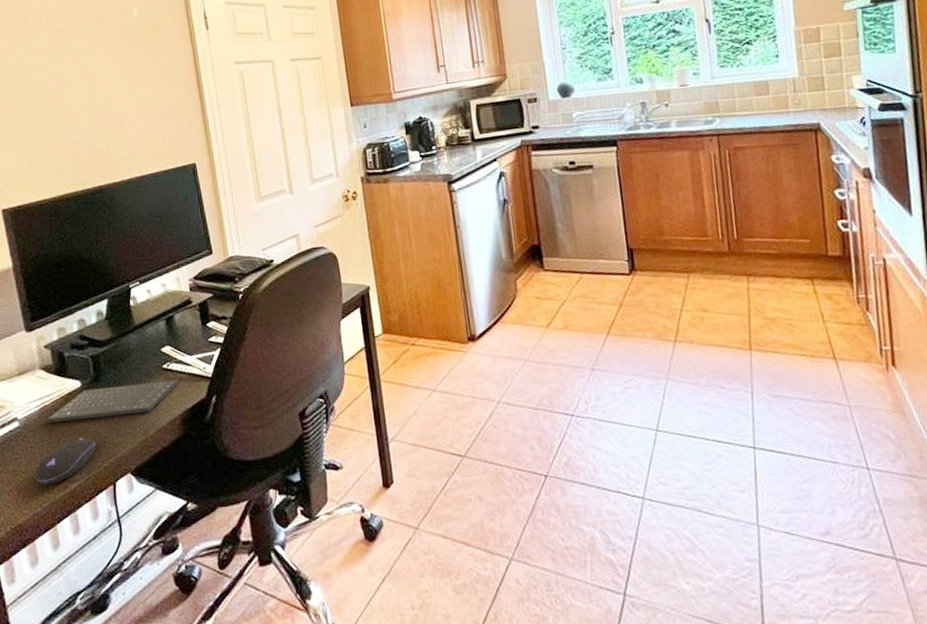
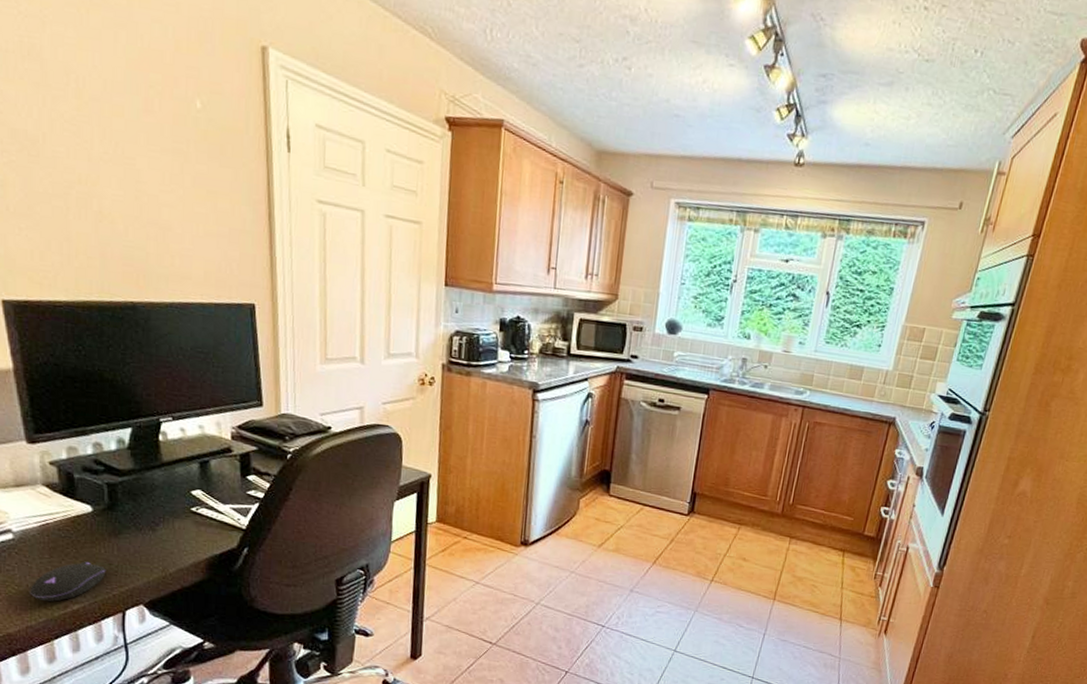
keyboard: present [47,379,179,423] -> none [48,515,208,551]

